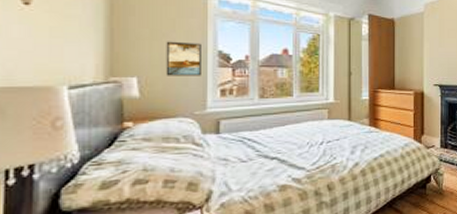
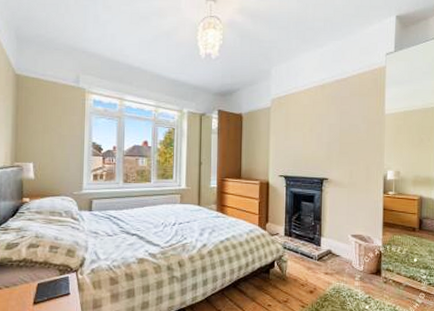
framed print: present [166,41,201,76] -> none [53,134,80,163]

